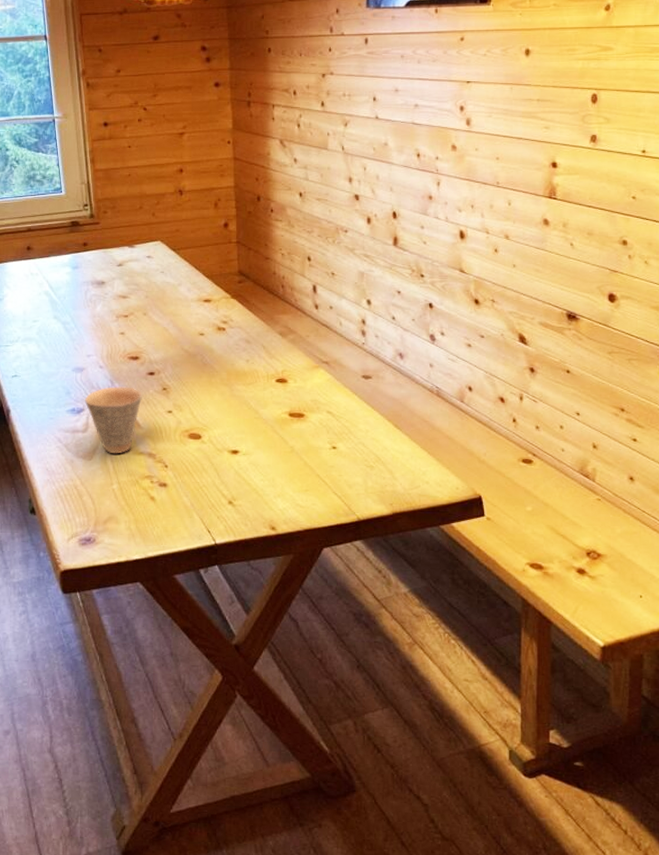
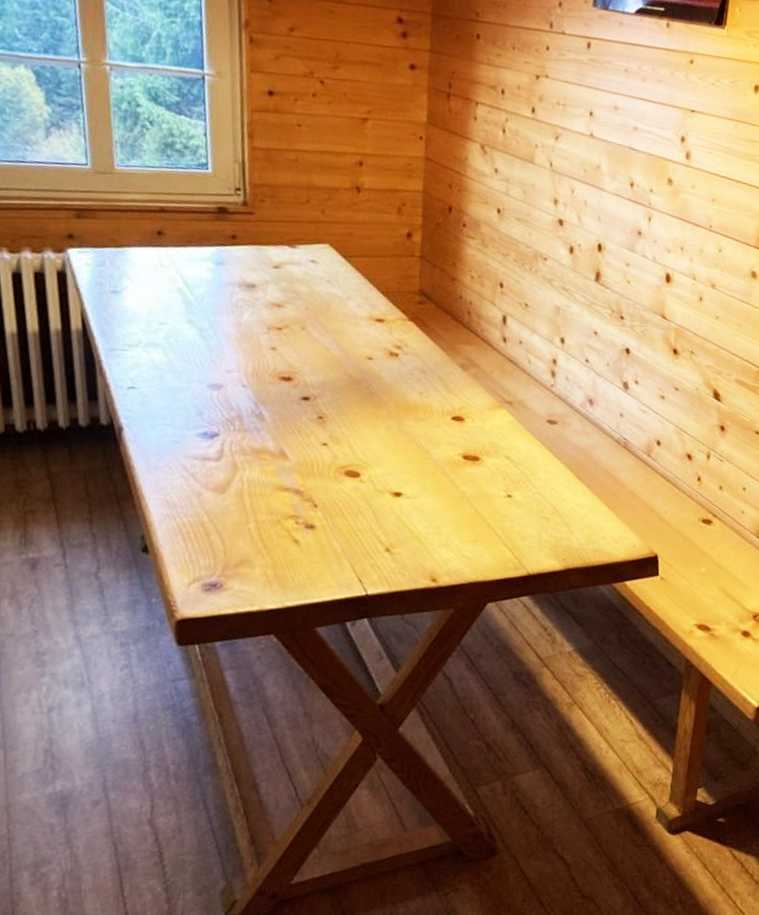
cup: present [85,386,143,454] -> none [221,410,294,489]

